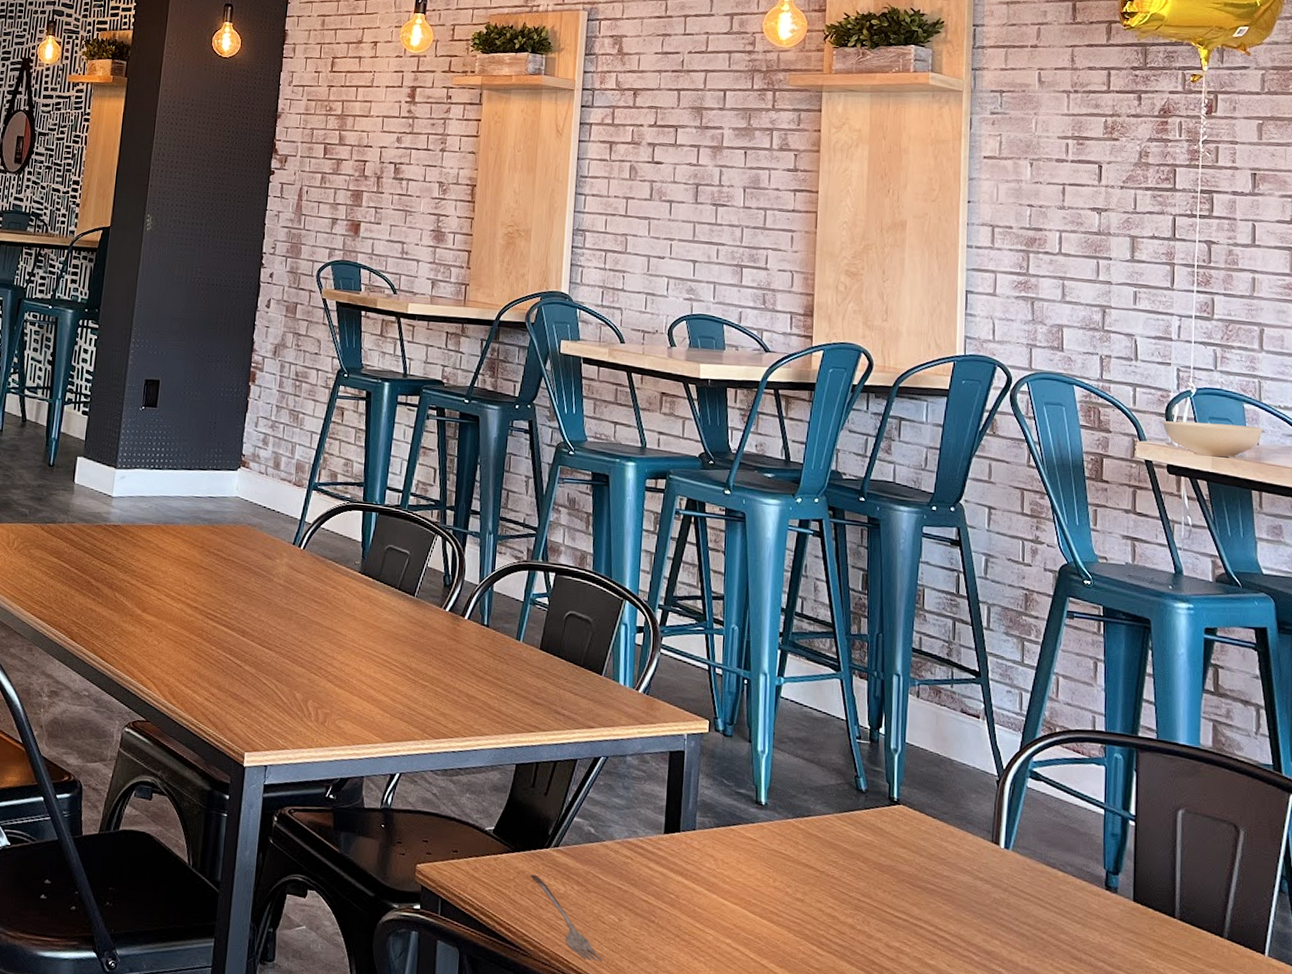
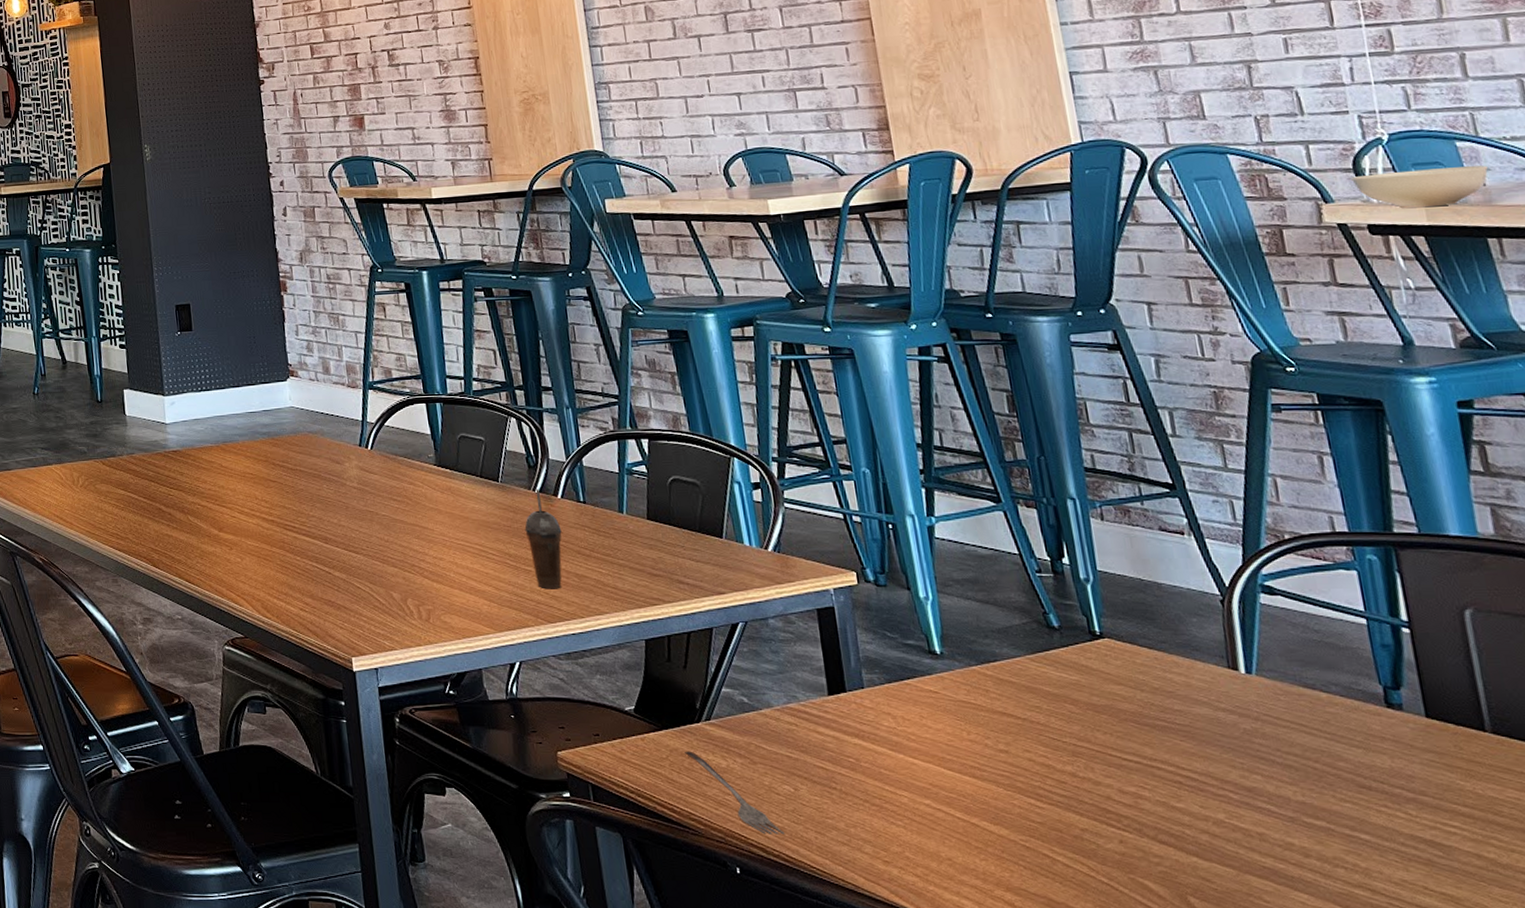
beverage cup: none [429,607,462,707] -> present [524,489,562,589]

